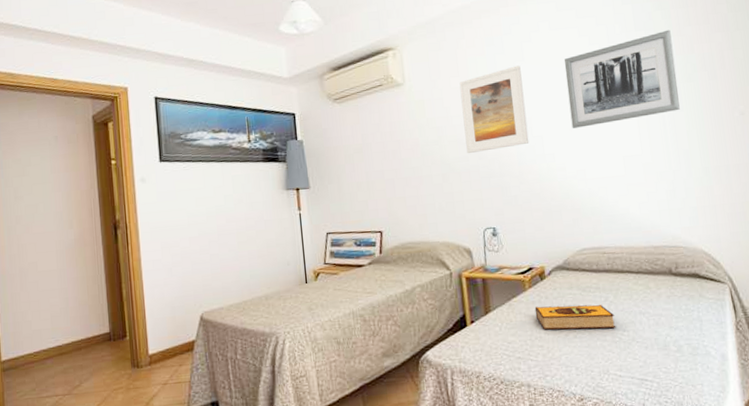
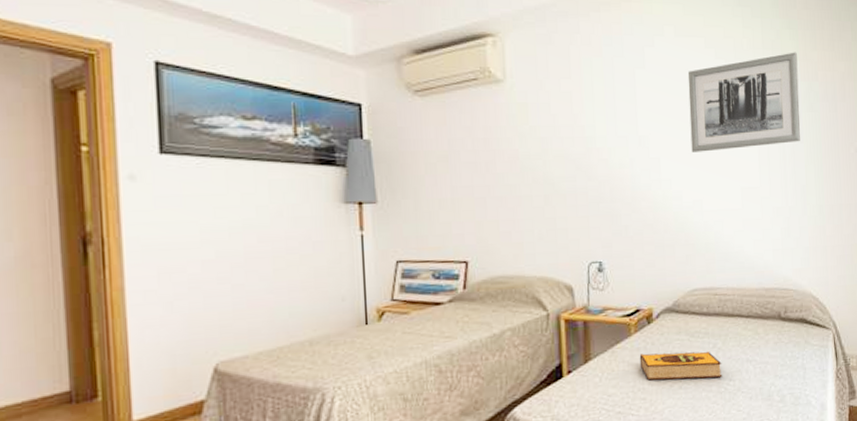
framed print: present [459,65,529,153] -> none [570,73,645,172]

